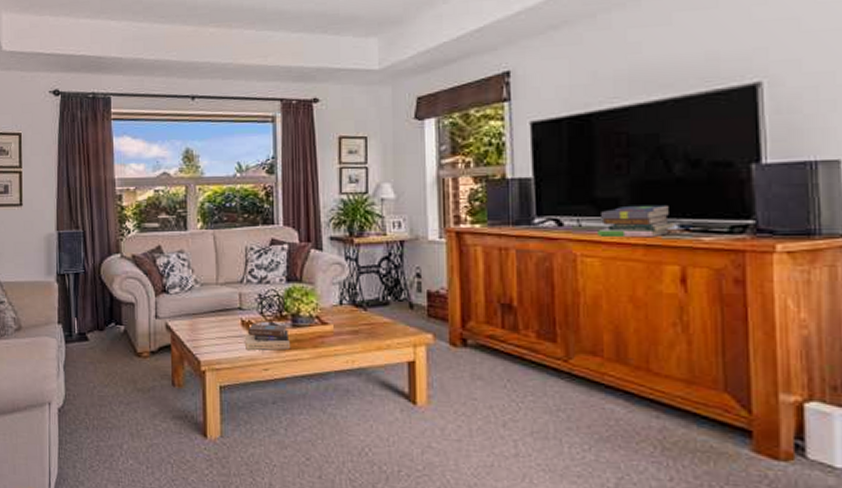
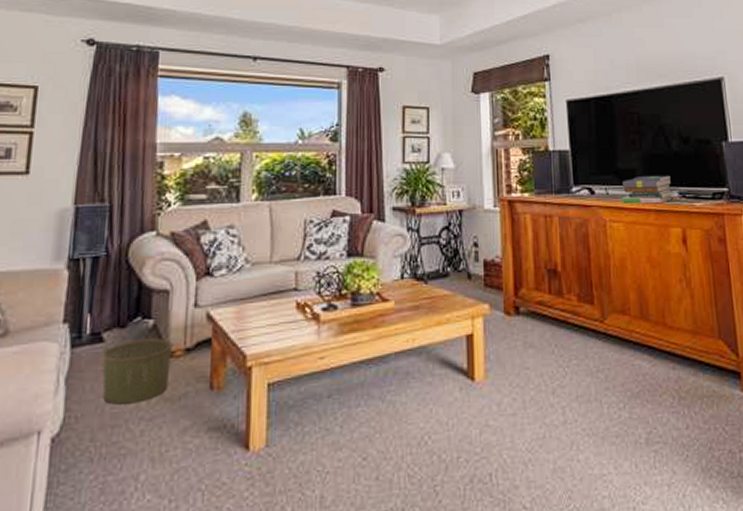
basket: none [88,341,141,390] -> present [102,338,174,405]
books: present [244,324,290,350] -> none [298,304,349,336]

